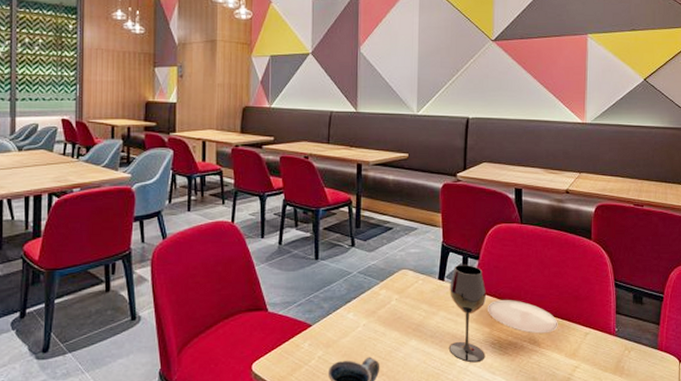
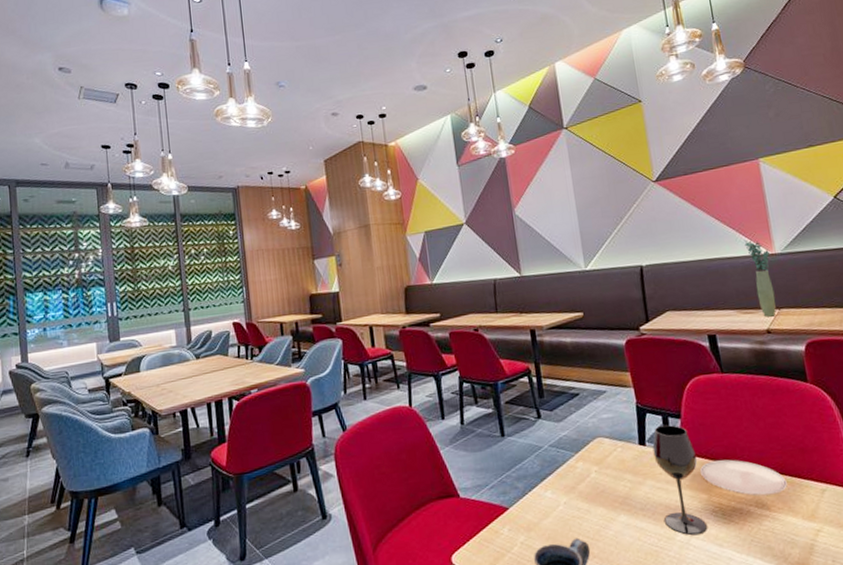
vase: none [561,107,582,179] -> present [744,240,777,317]

